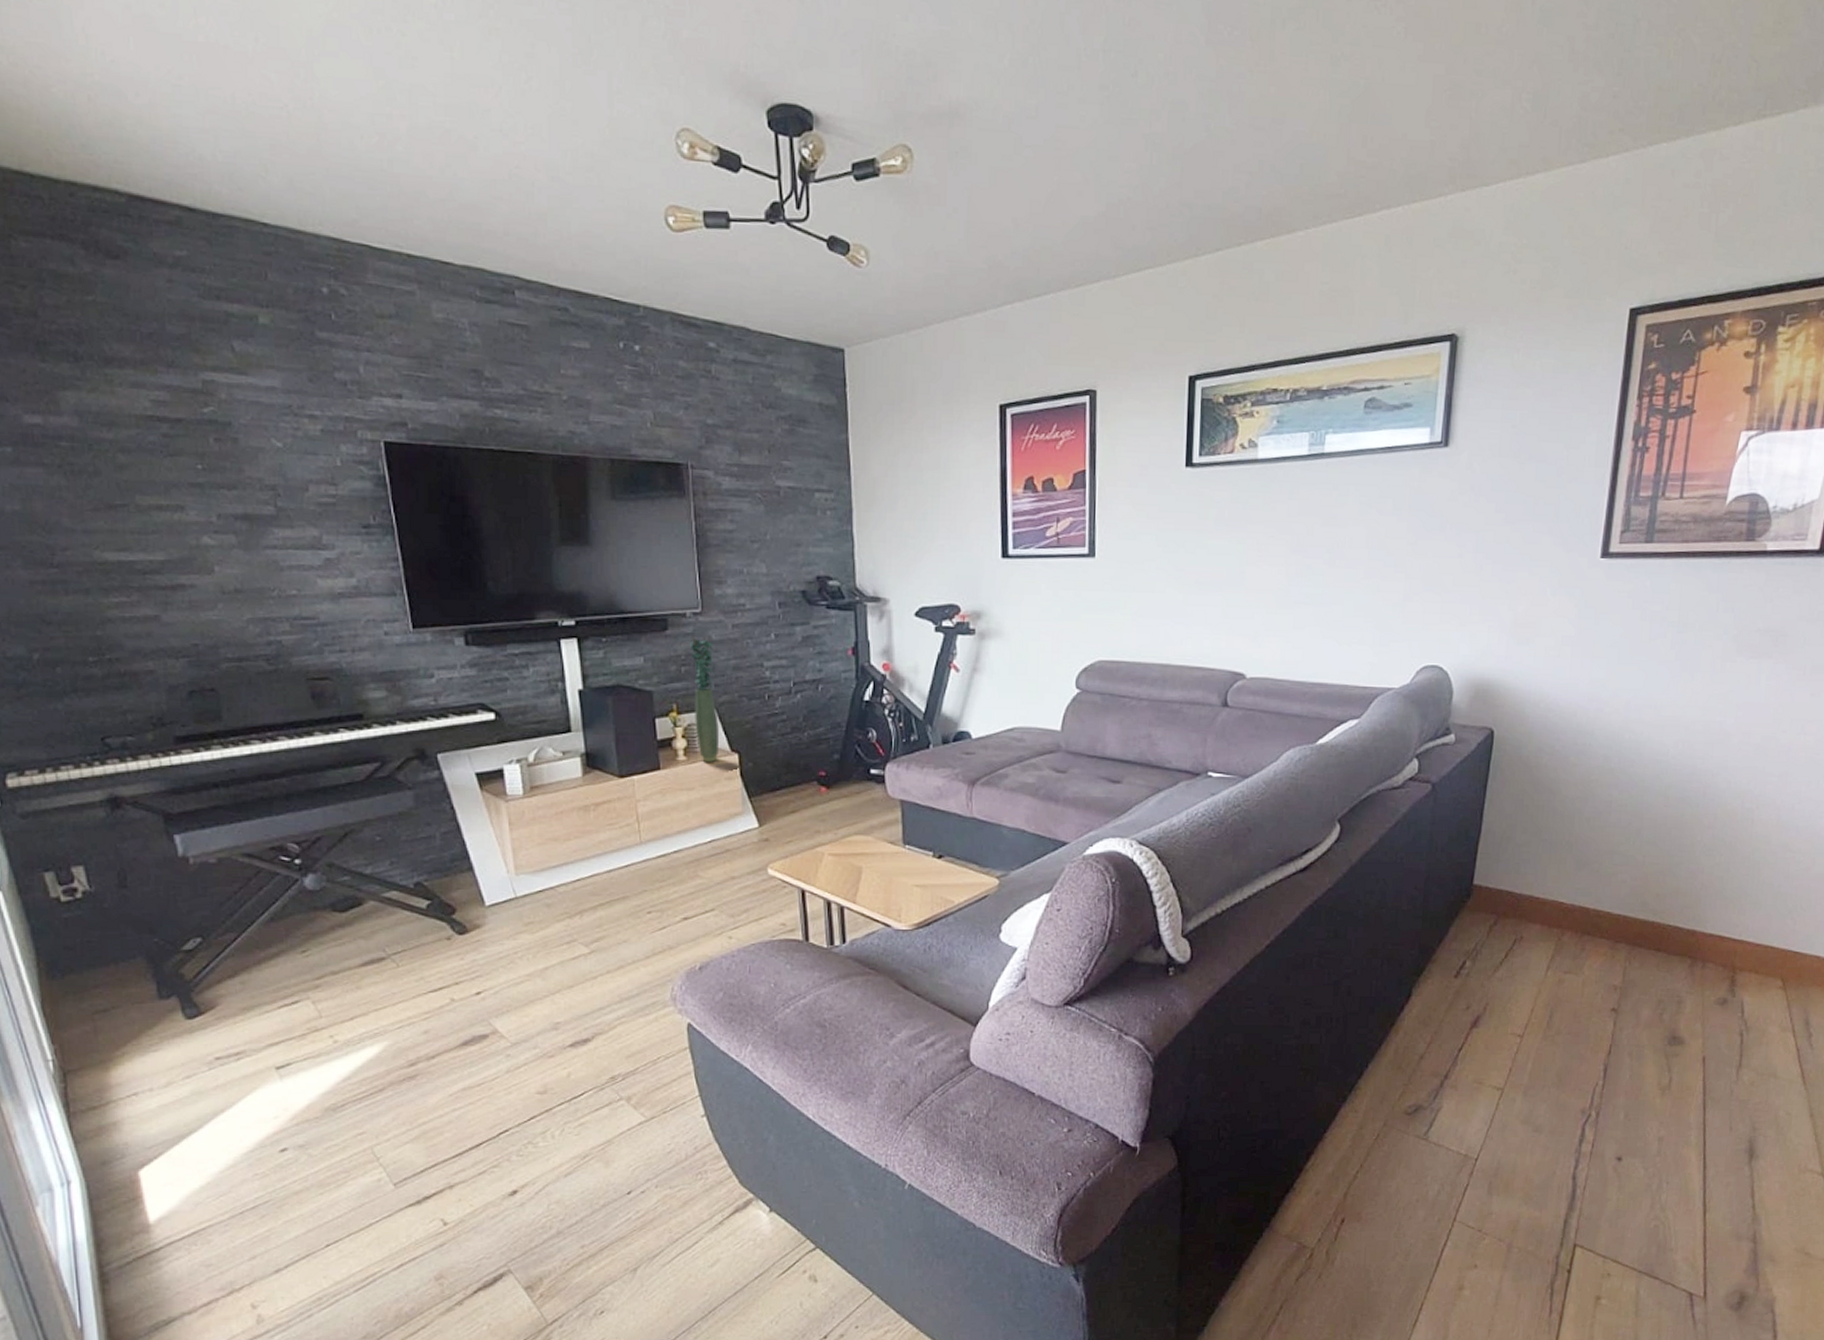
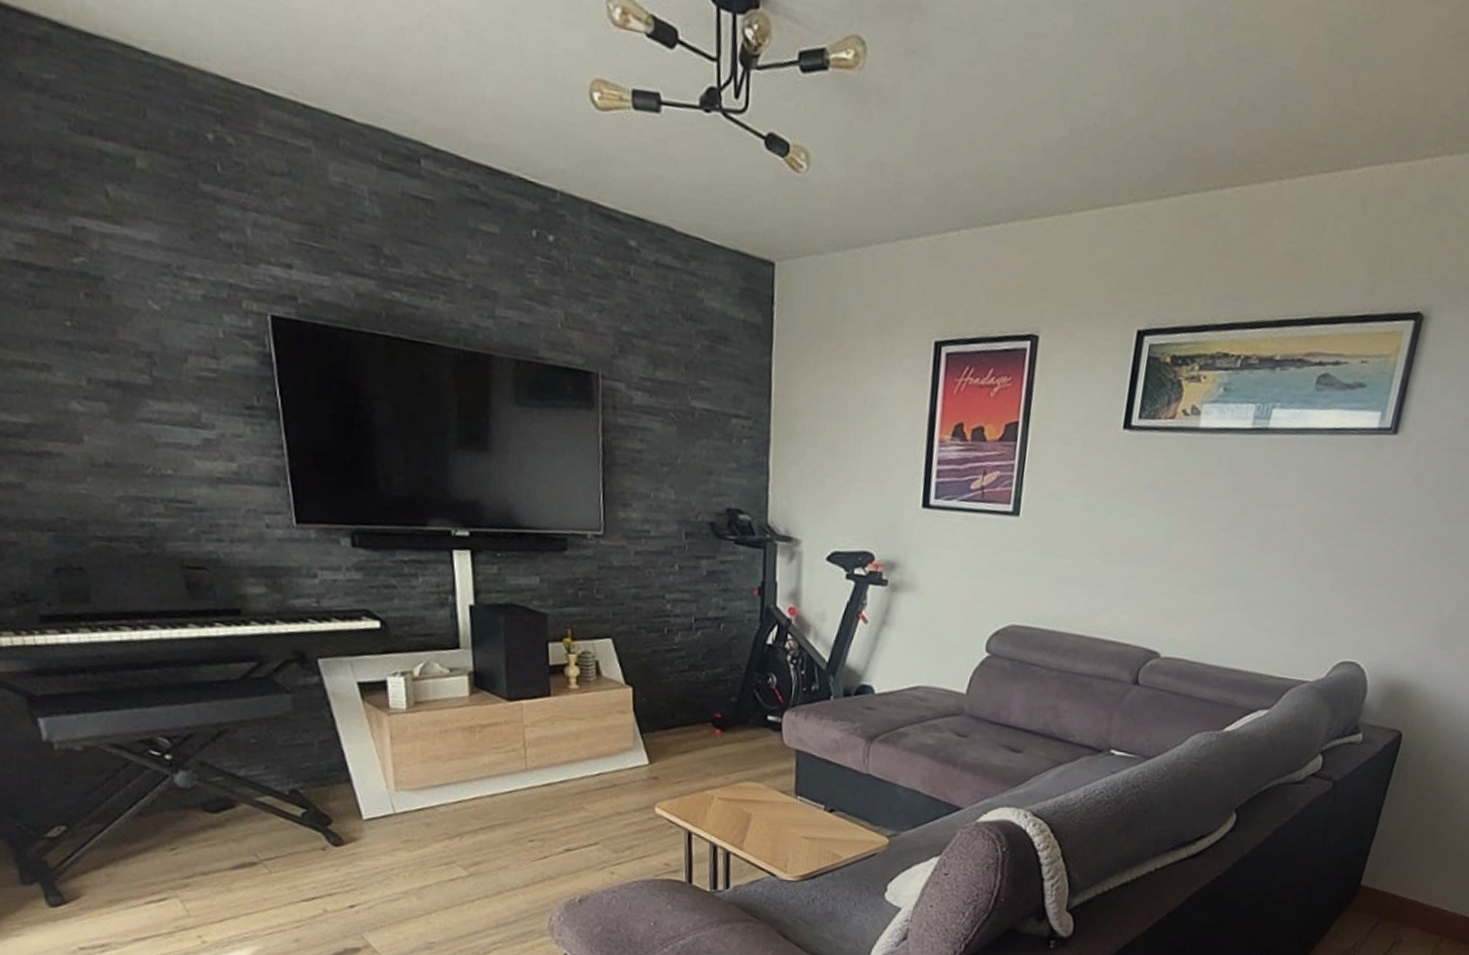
vase: present [689,634,719,762] -> none [588,557,614,693]

